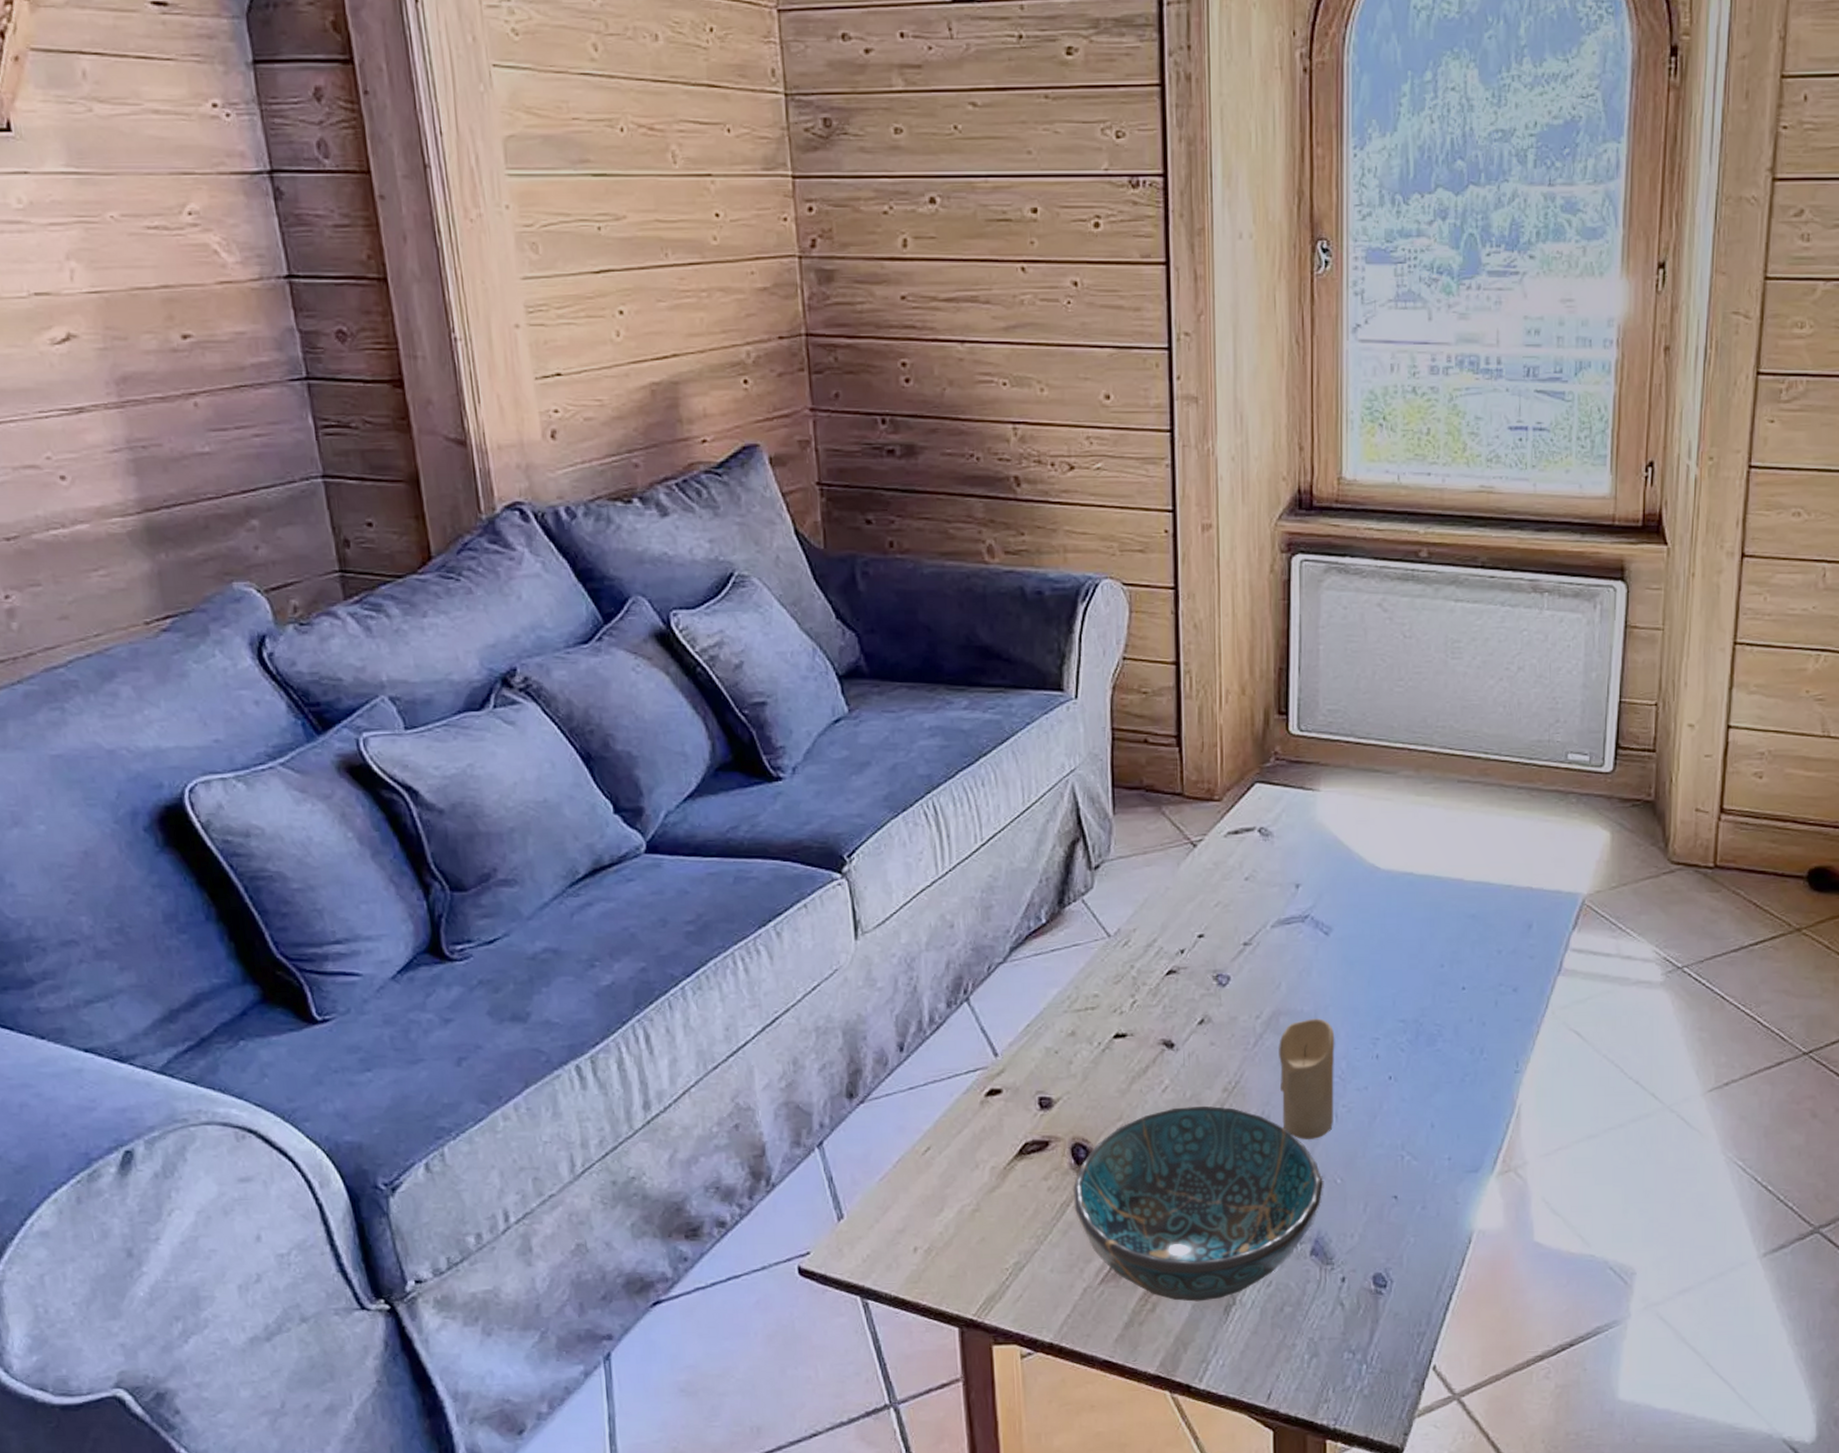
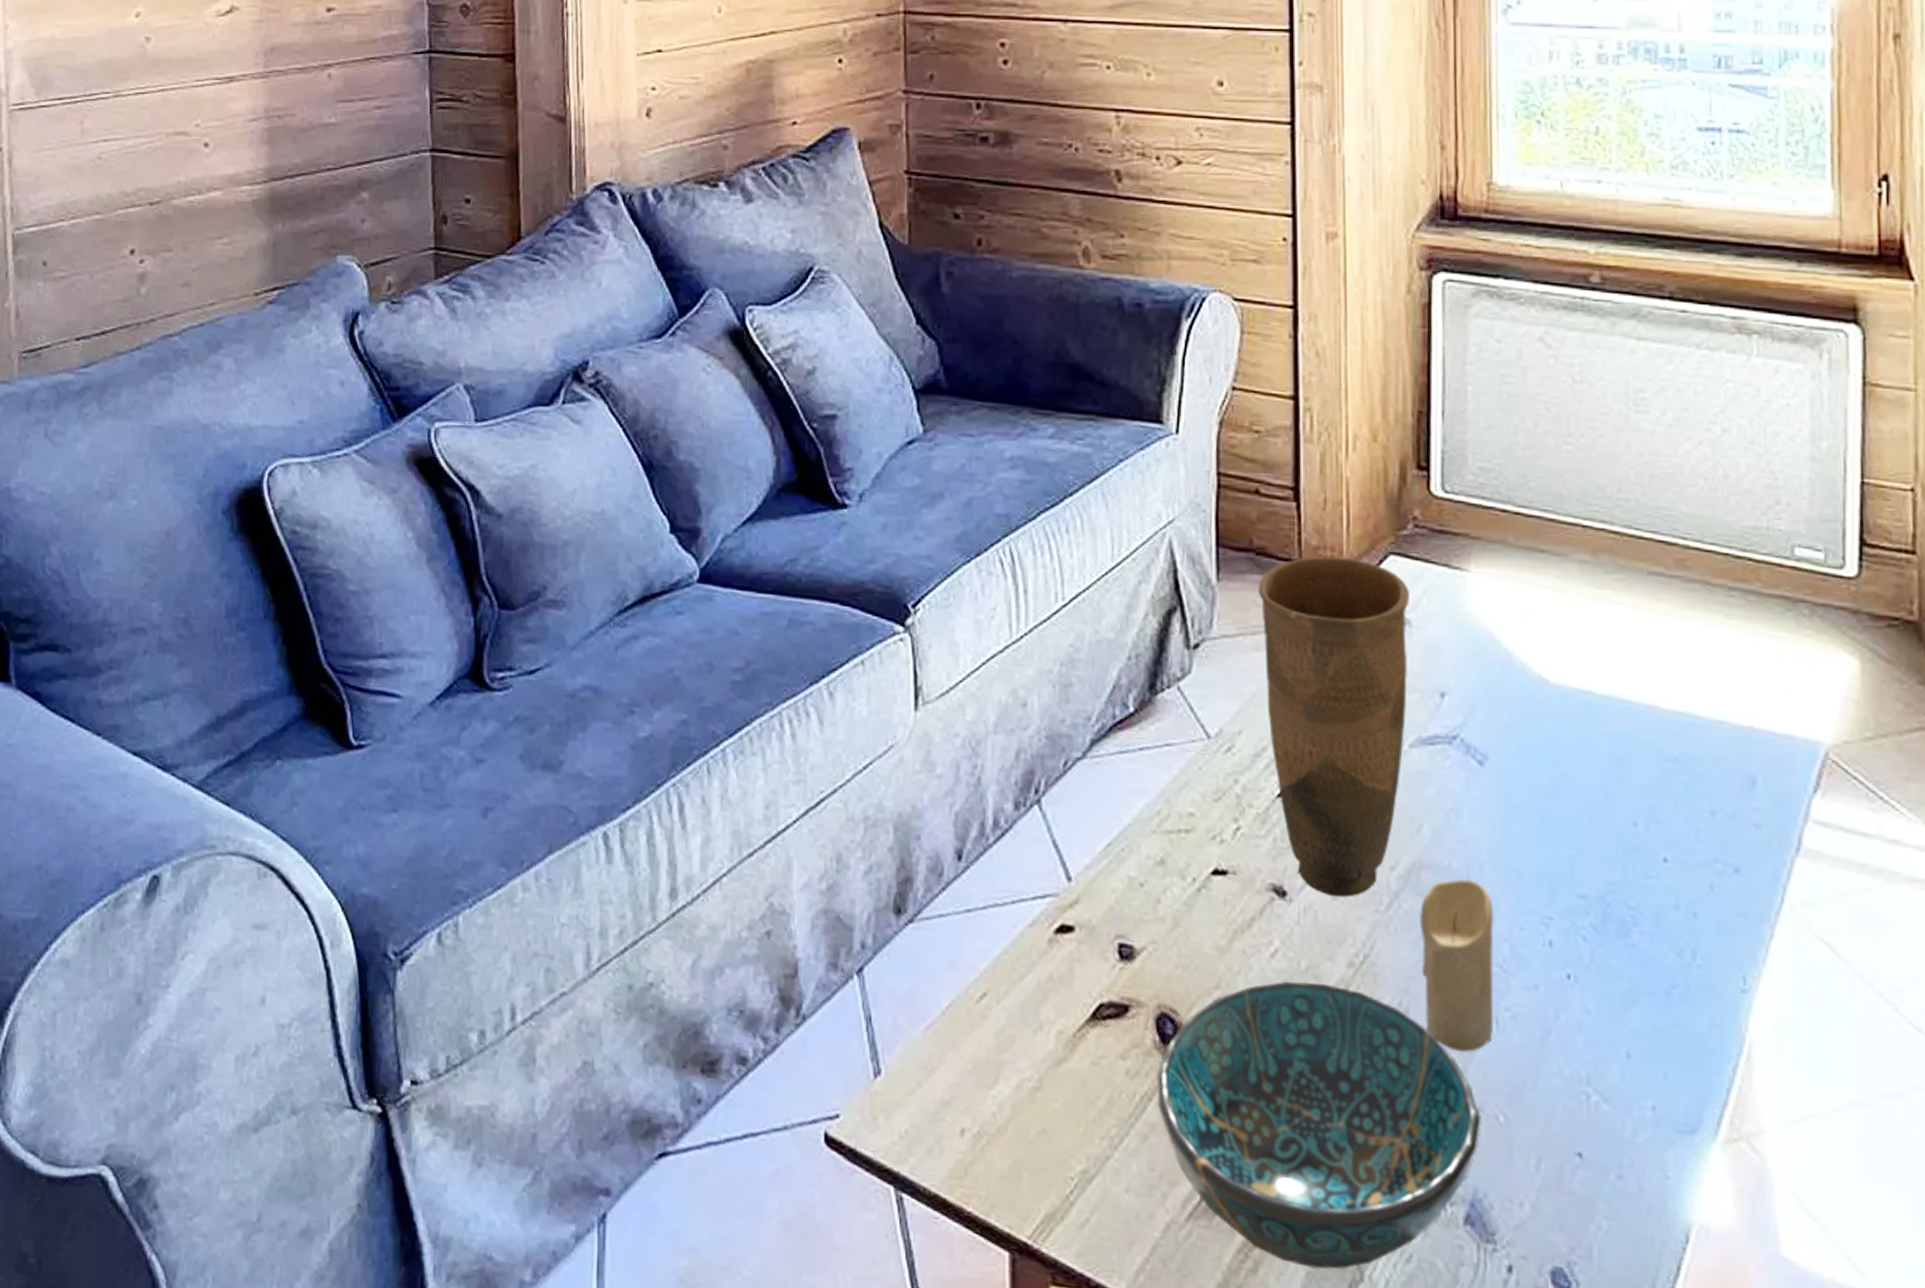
vase: none [1147,788,1271,1043] -> present [1257,556,1409,897]

